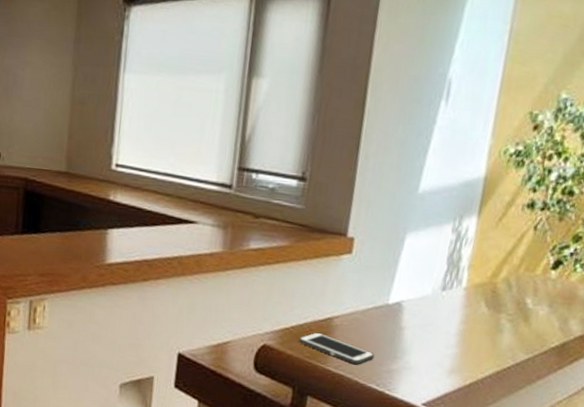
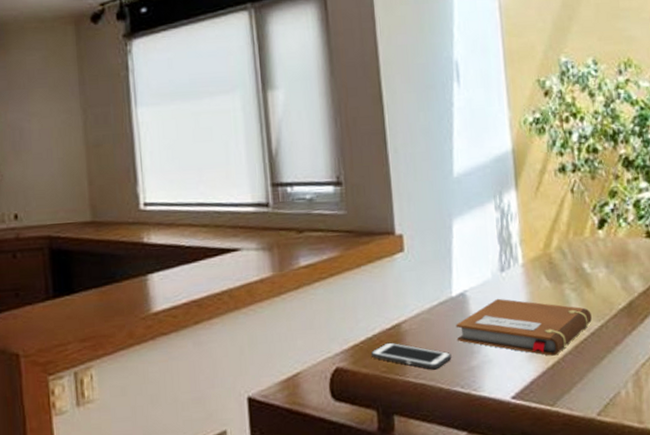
notebook: none [383,314,522,376] -> present [455,298,592,356]

